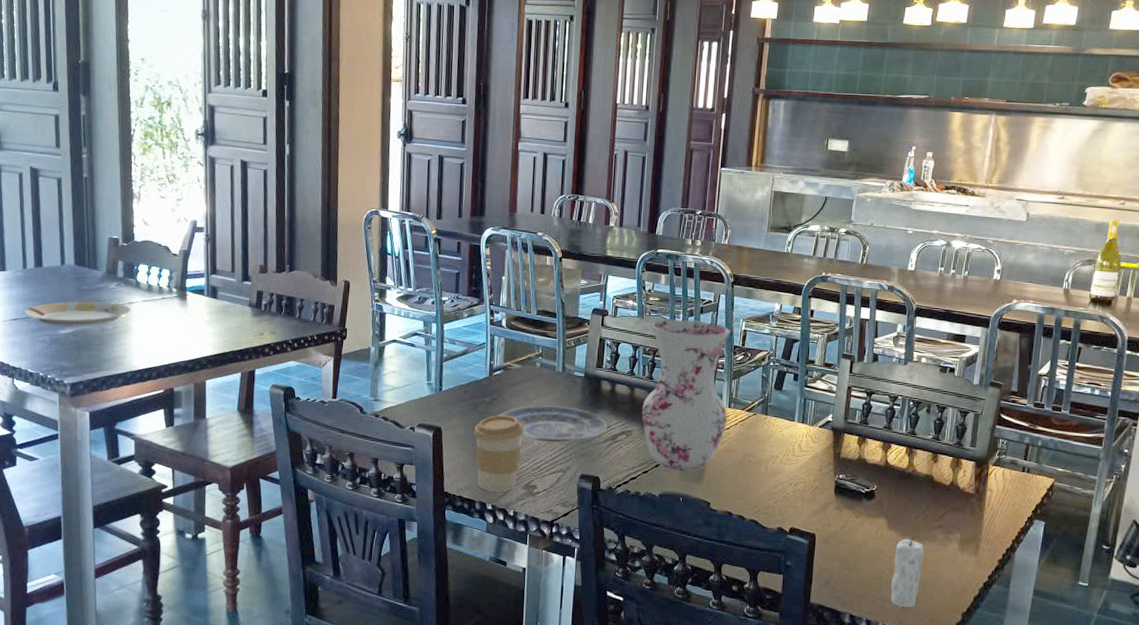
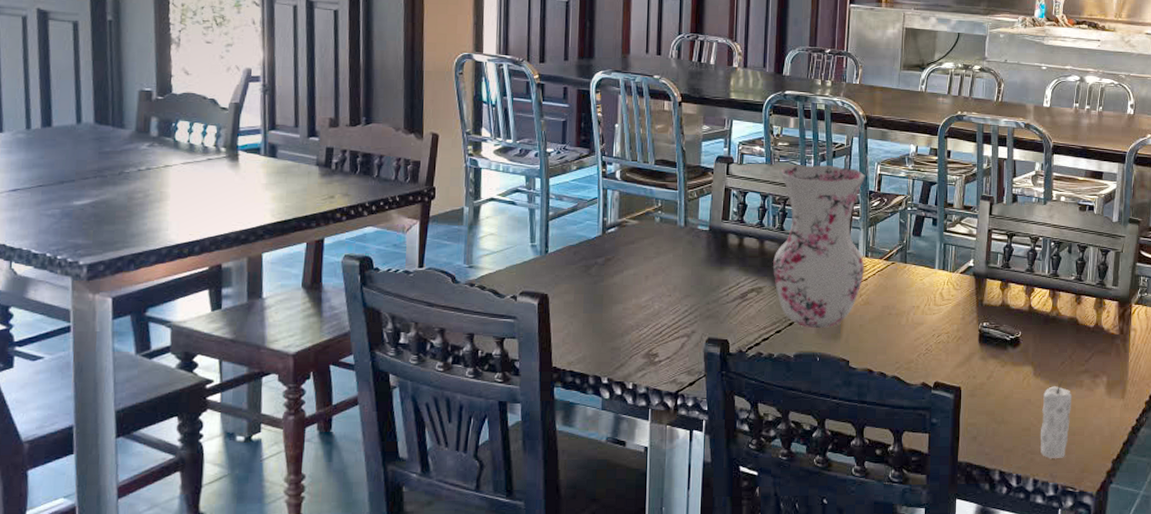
plate: present [24,301,131,326] -> none [27,165,168,195]
coffee cup: present [474,415,524,492] -> none [586,276,642,363]
plate: present [499,405,608,442] -> none [614,264,736,304]

